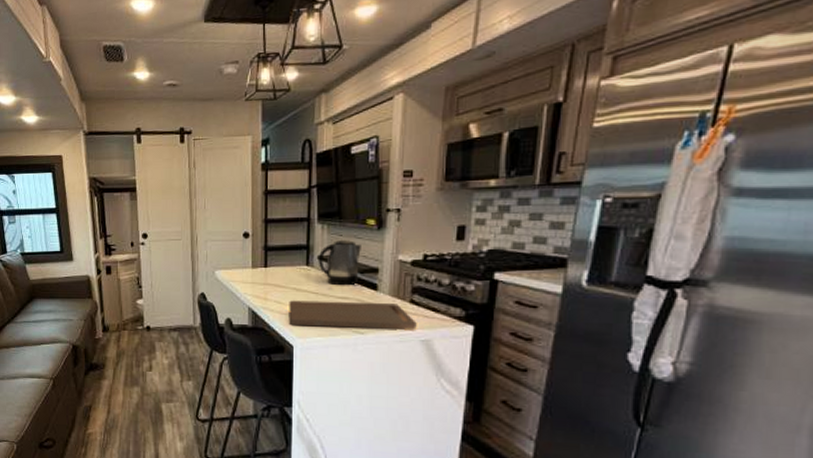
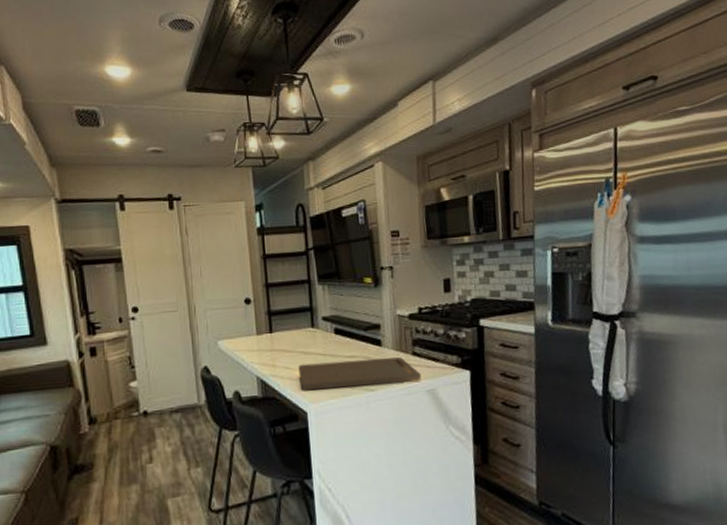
kettle: present [318,240,361,286] -> none [322,299,363,345]

